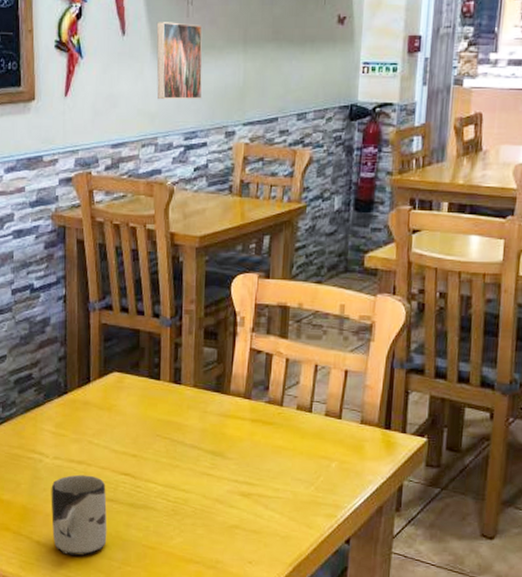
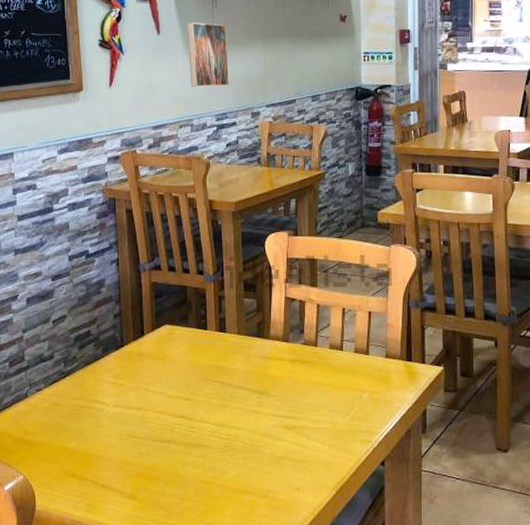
cup: present [51,474,107,556] -> none [112,420,167,496]

